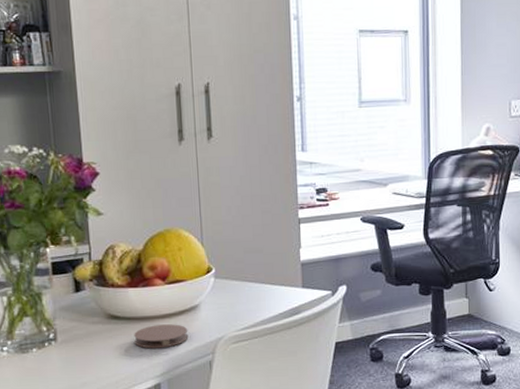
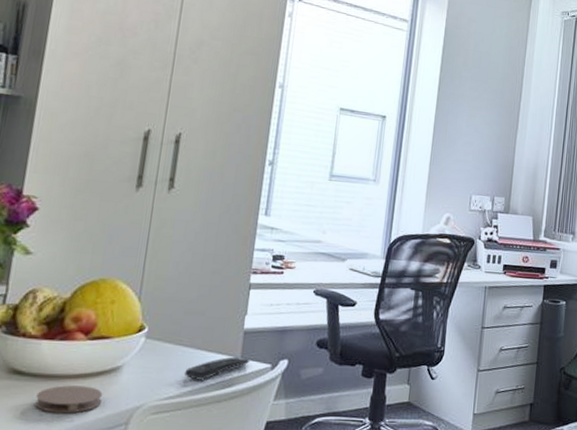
remote control: none [255,286,312,311] -> present [185,356,250,381]

